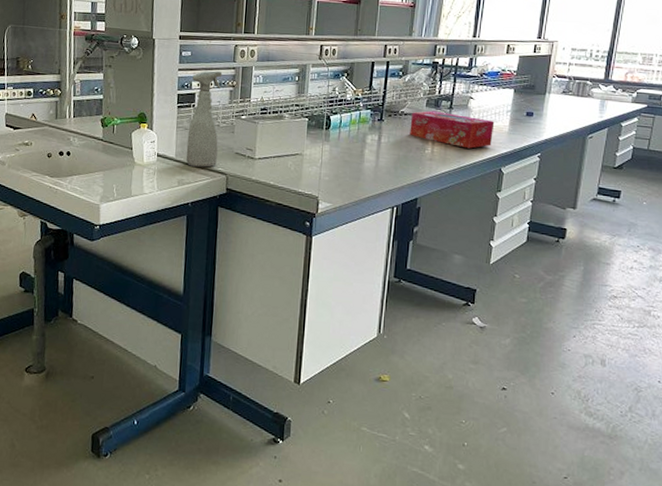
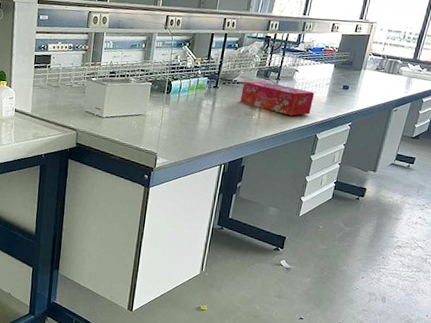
spray bottle: present [186,71,223,167] -> none [41,35,77,123]

